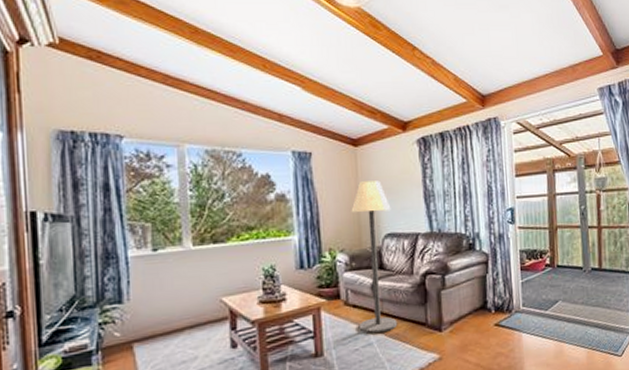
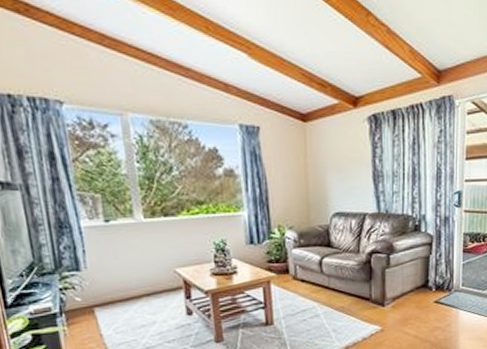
floor lamp: present [351,180,398,334] -> none [300,159,343,306]

